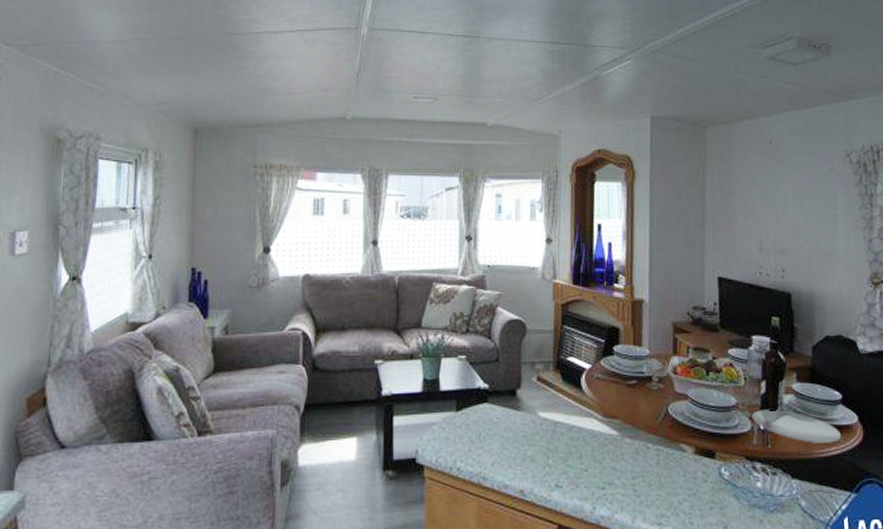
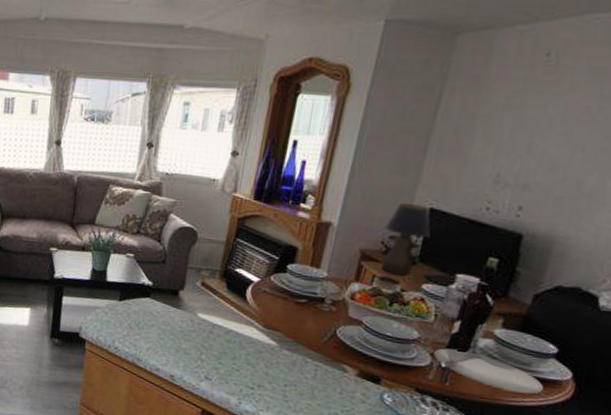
table lamp: none [687,275,724,344] -> present [381,203,431,277]

